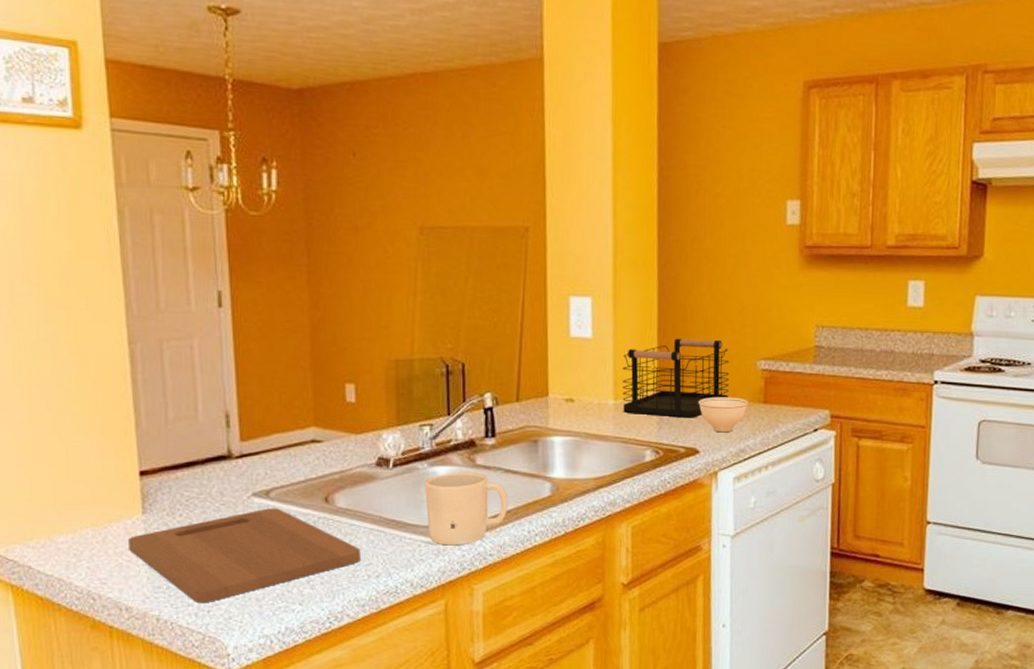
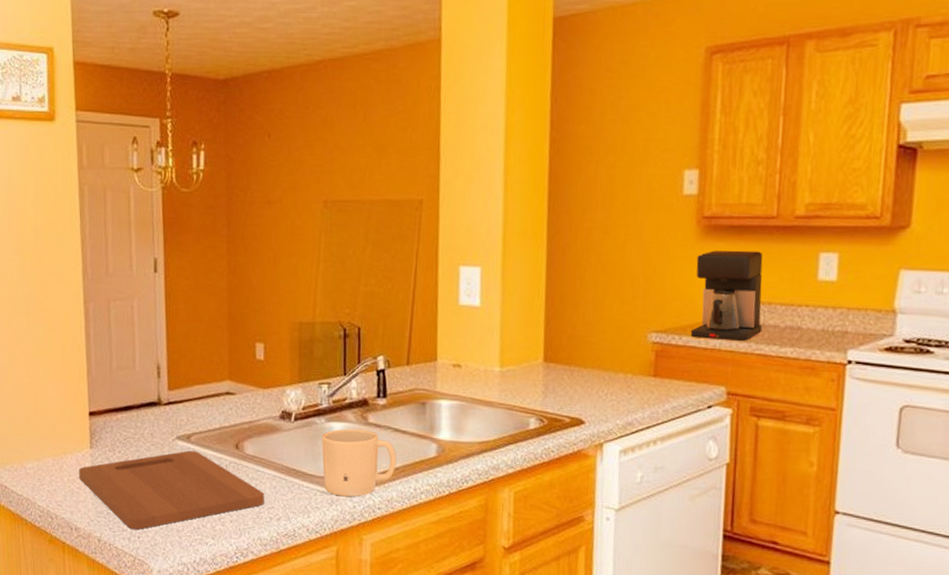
dish rack: present [622,338,730,418] -> none [508,308,619,389]
bowl: present [698,397,748,433] -> none [584,368,637,405]
coffee maker: none [796,278,861,367] -> present [690,250,763,342]

